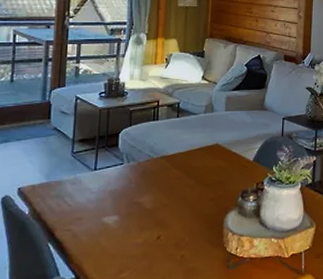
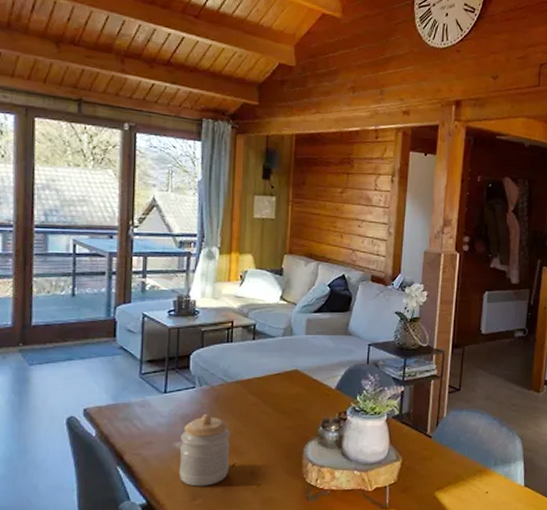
jar: none [106,189,156,260] -> present [178,414,231,487]

